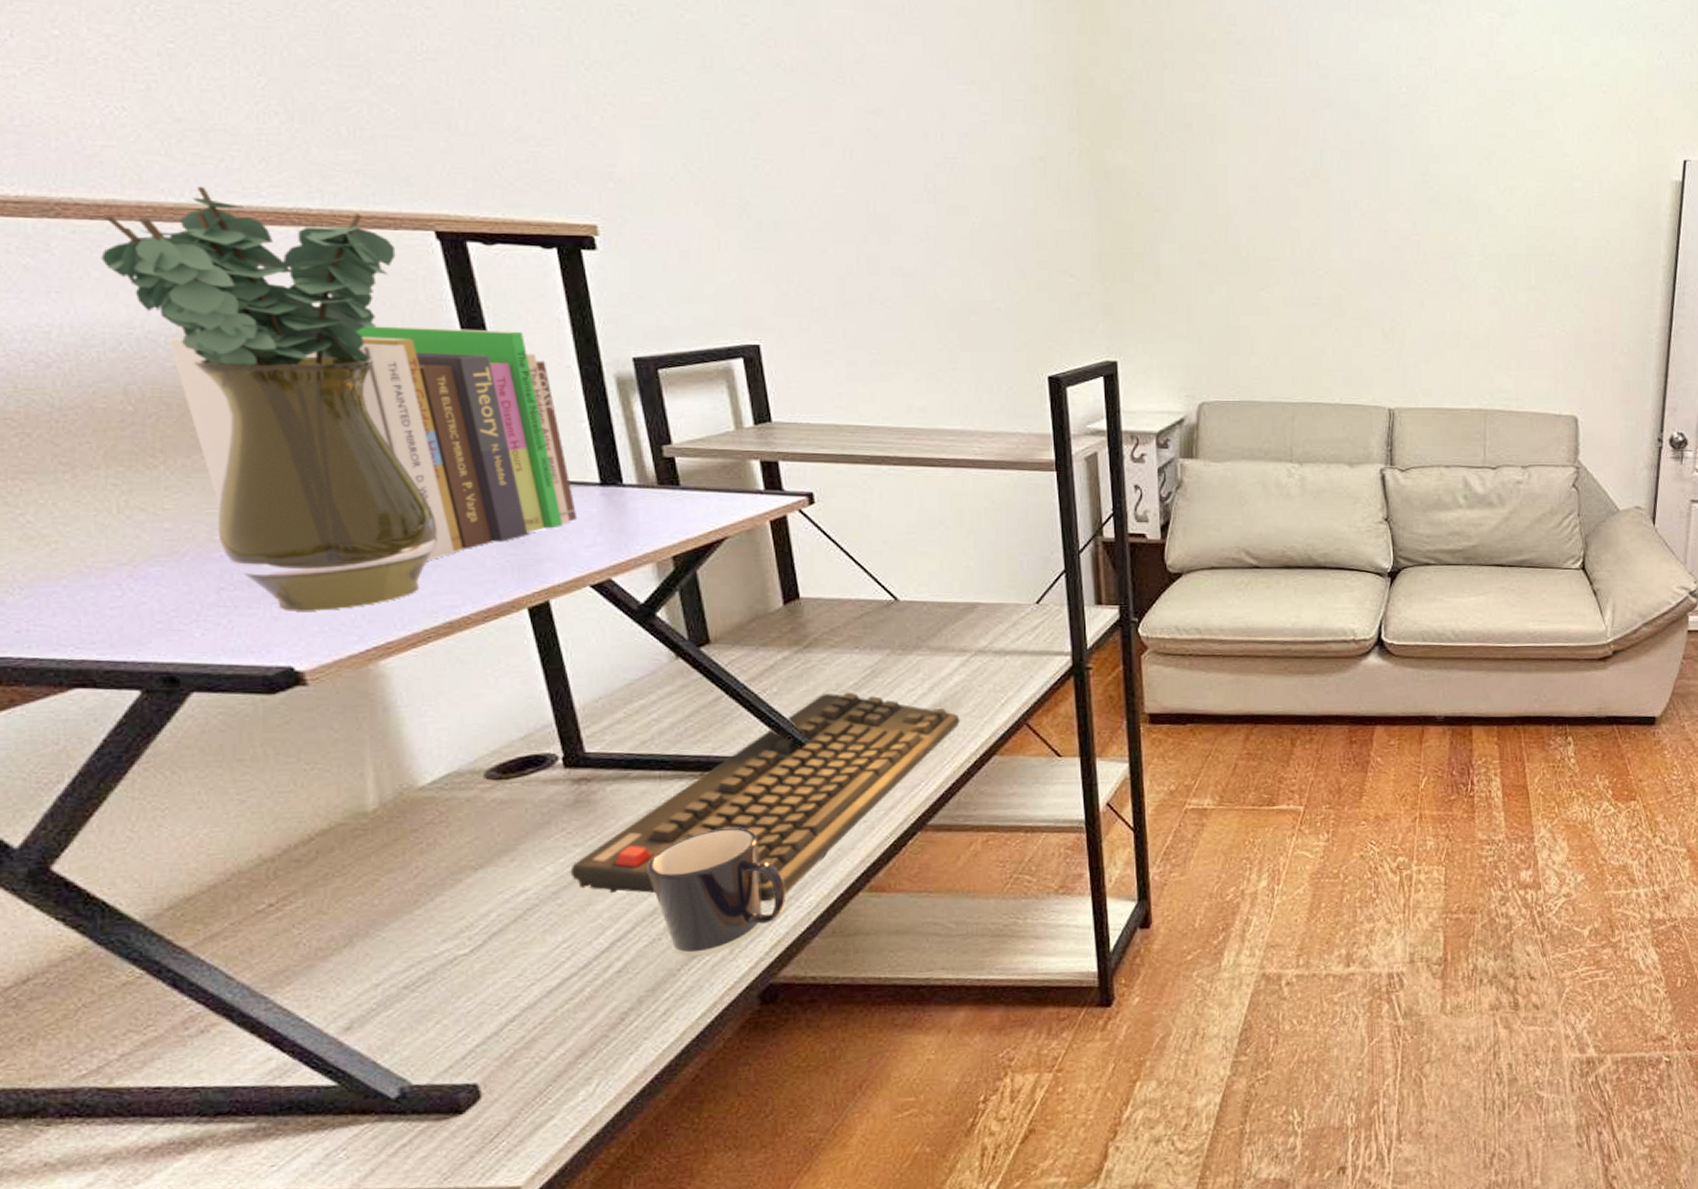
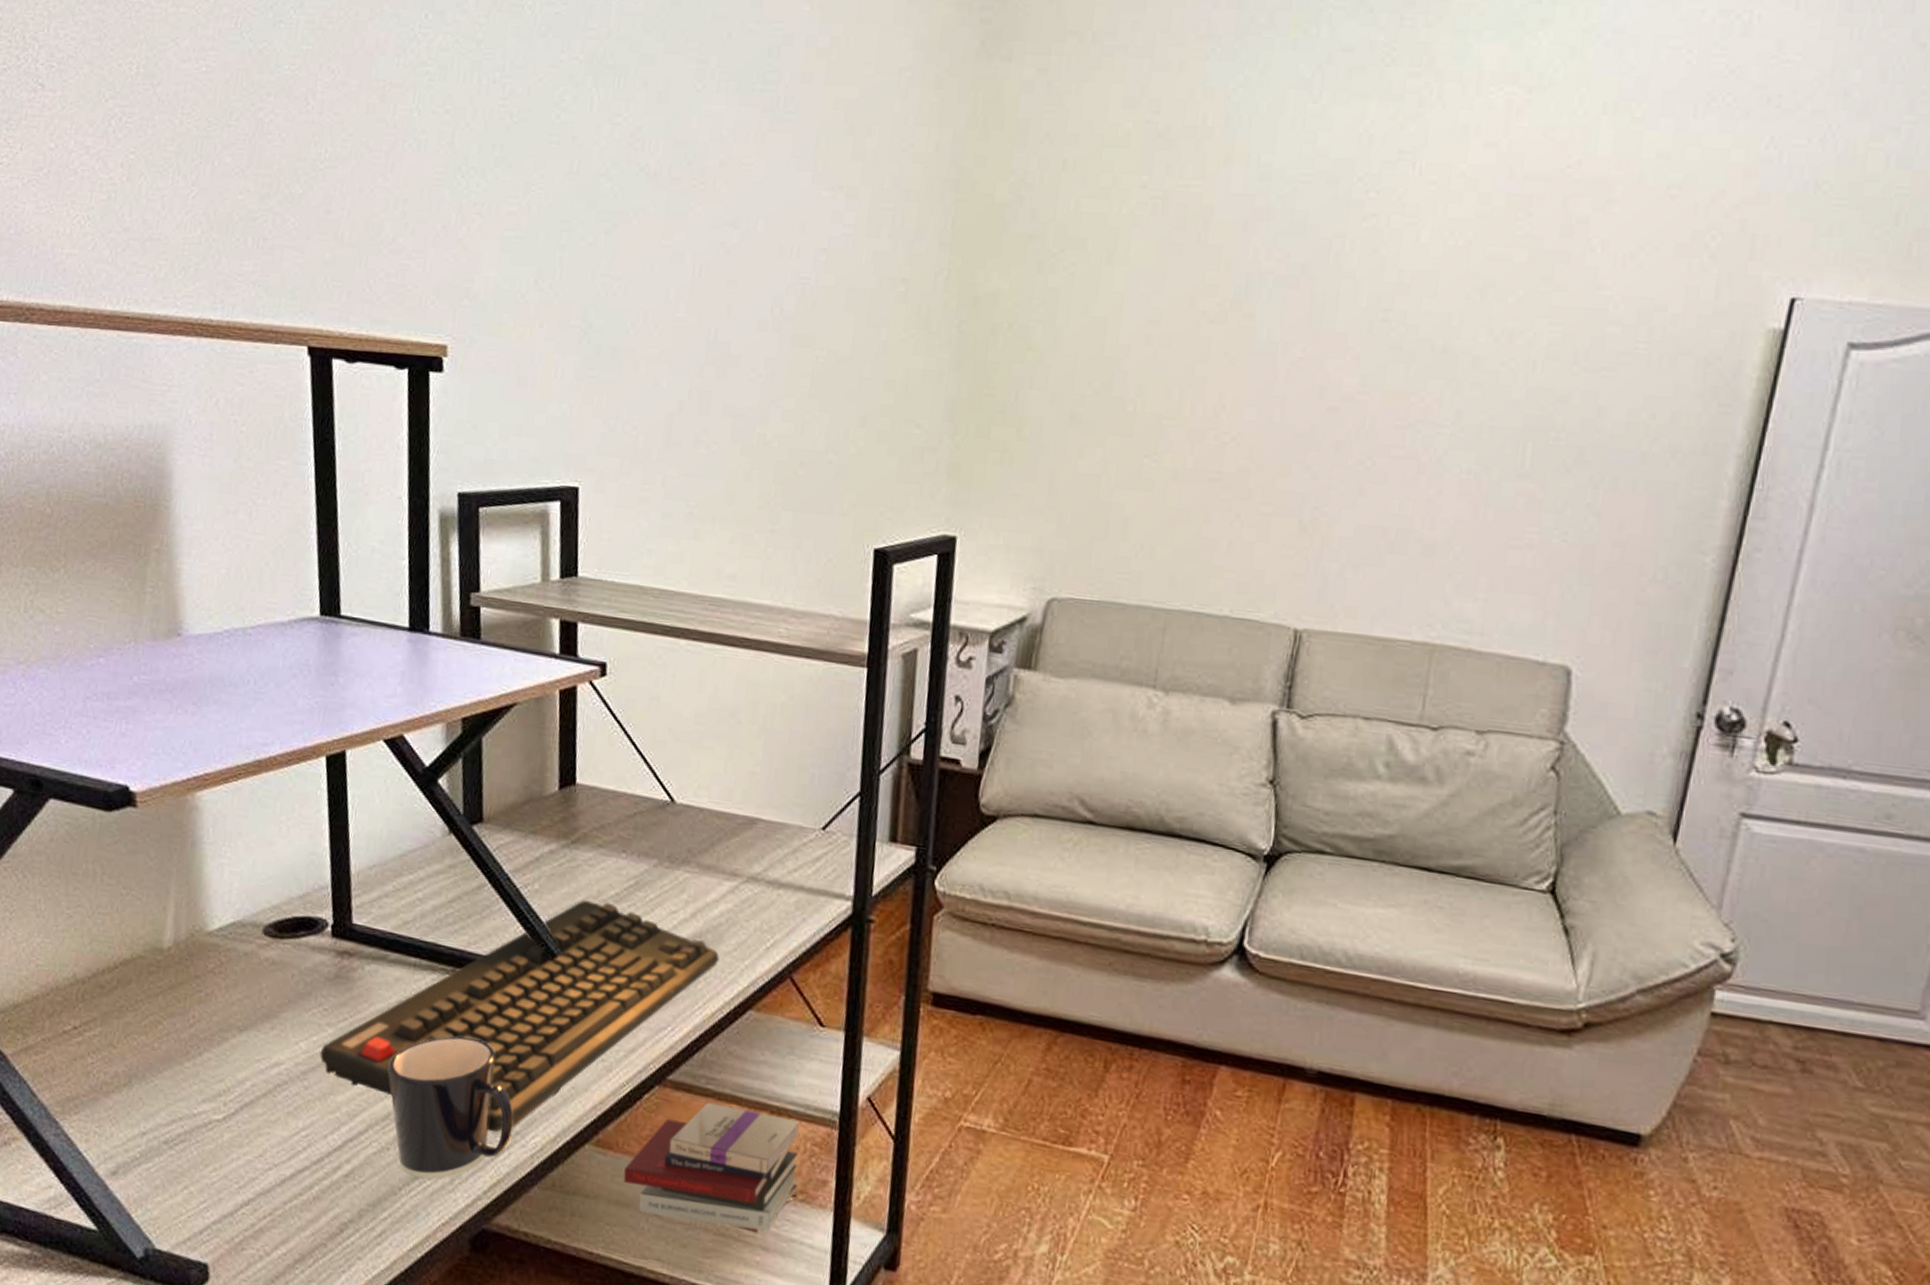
vase: present [101,186,437,611] -> none [50,294,273,733]
books: present [168,326,578,560] -> none [85,442,384,692]
books: none [900,833,1059,936] -> present [623,1102,801,1234]

